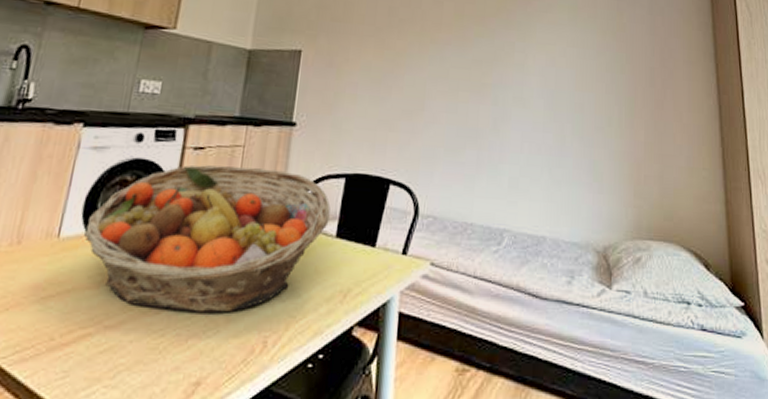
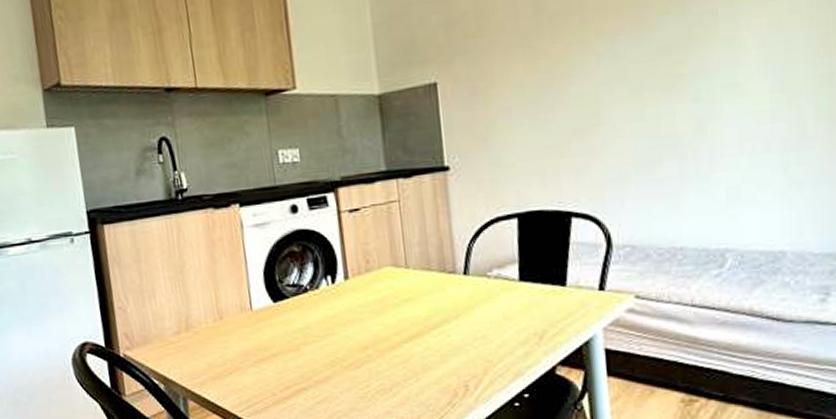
fruit basket: present [83,165,331,313] -> none [271,220,508,364]

